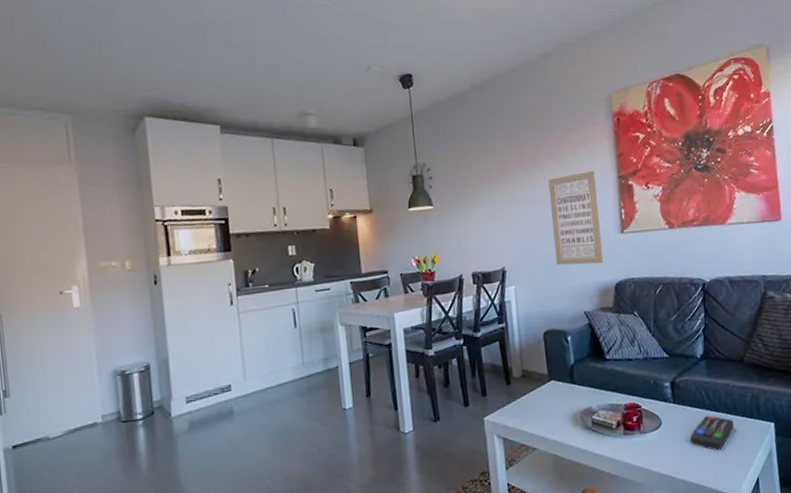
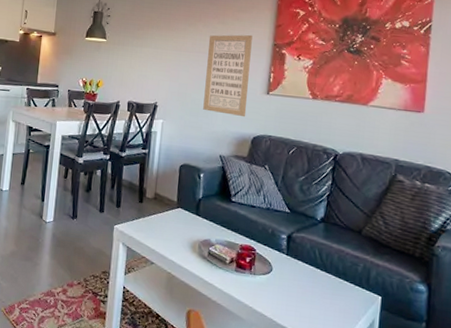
remote control: present [690,414,735,451] -> none [296,273,342,309]

